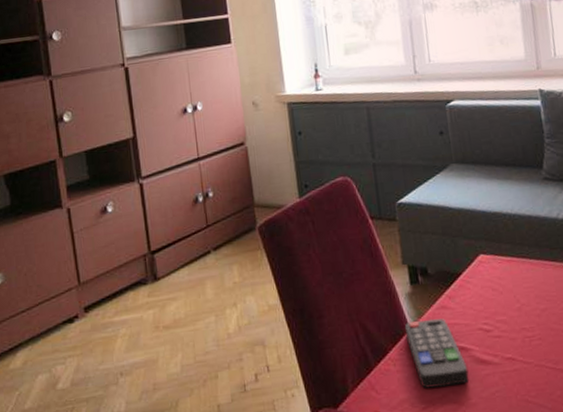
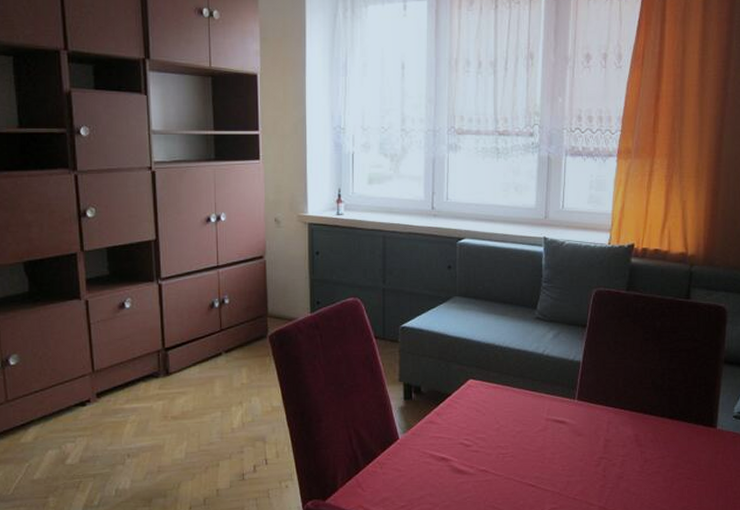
remote control: present [404,319,470,389] -> none [394,431,446,491]

